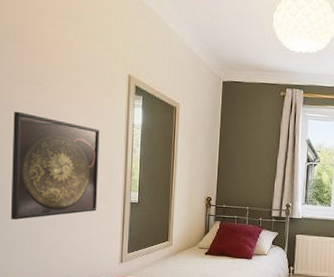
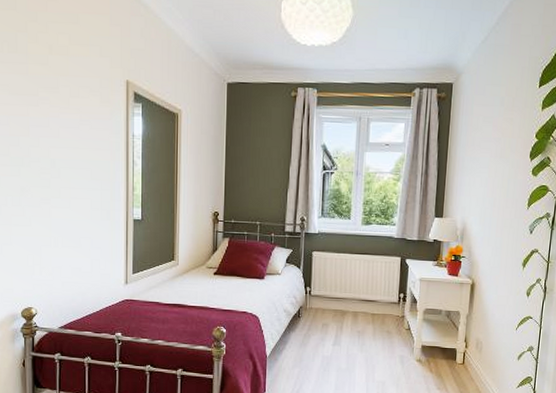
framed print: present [10,111,100,220] -> none [10,125,99,241]

